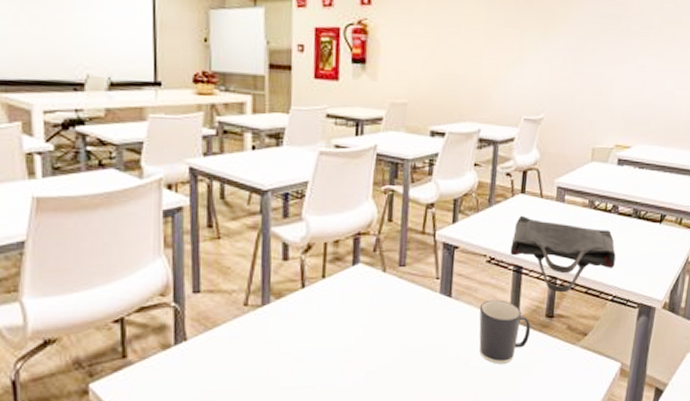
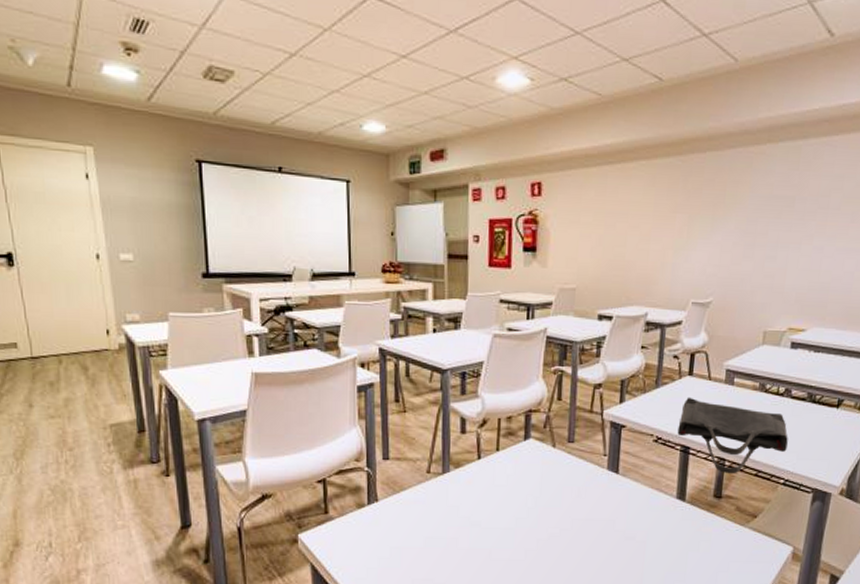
mug: present [479,300,530,364] -> none [645,478,698,540]

